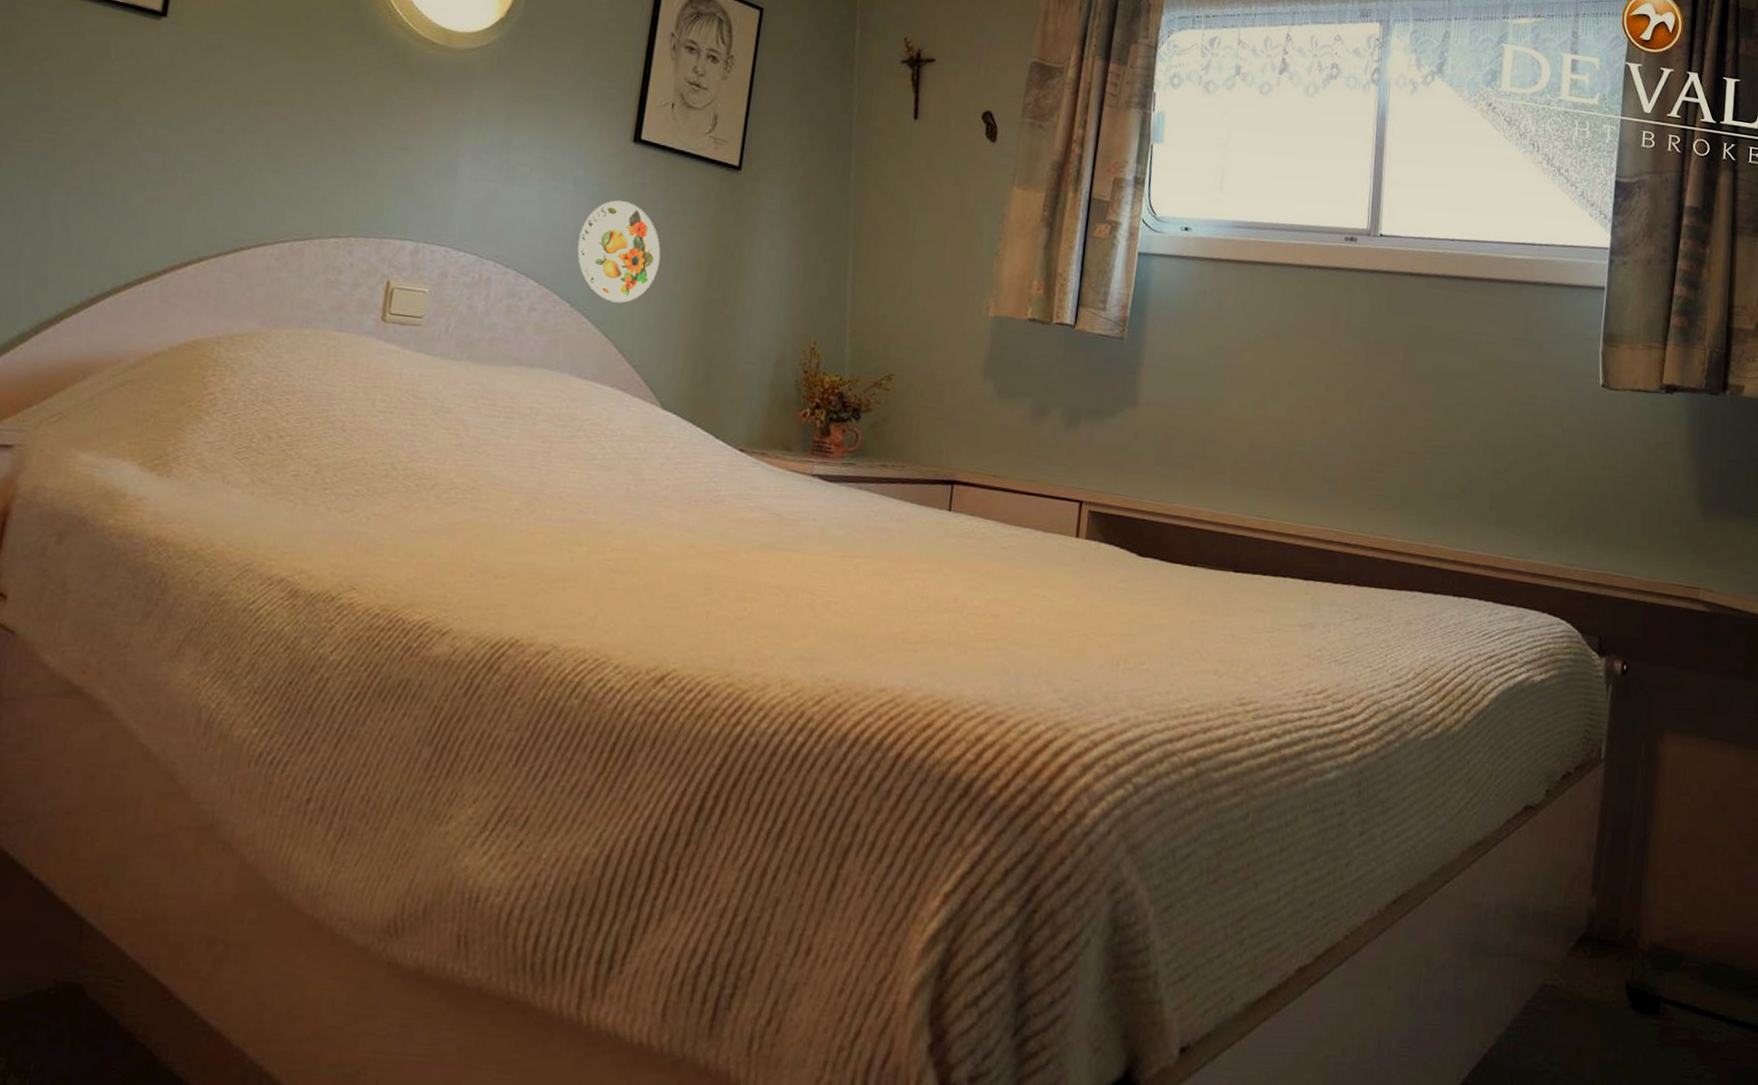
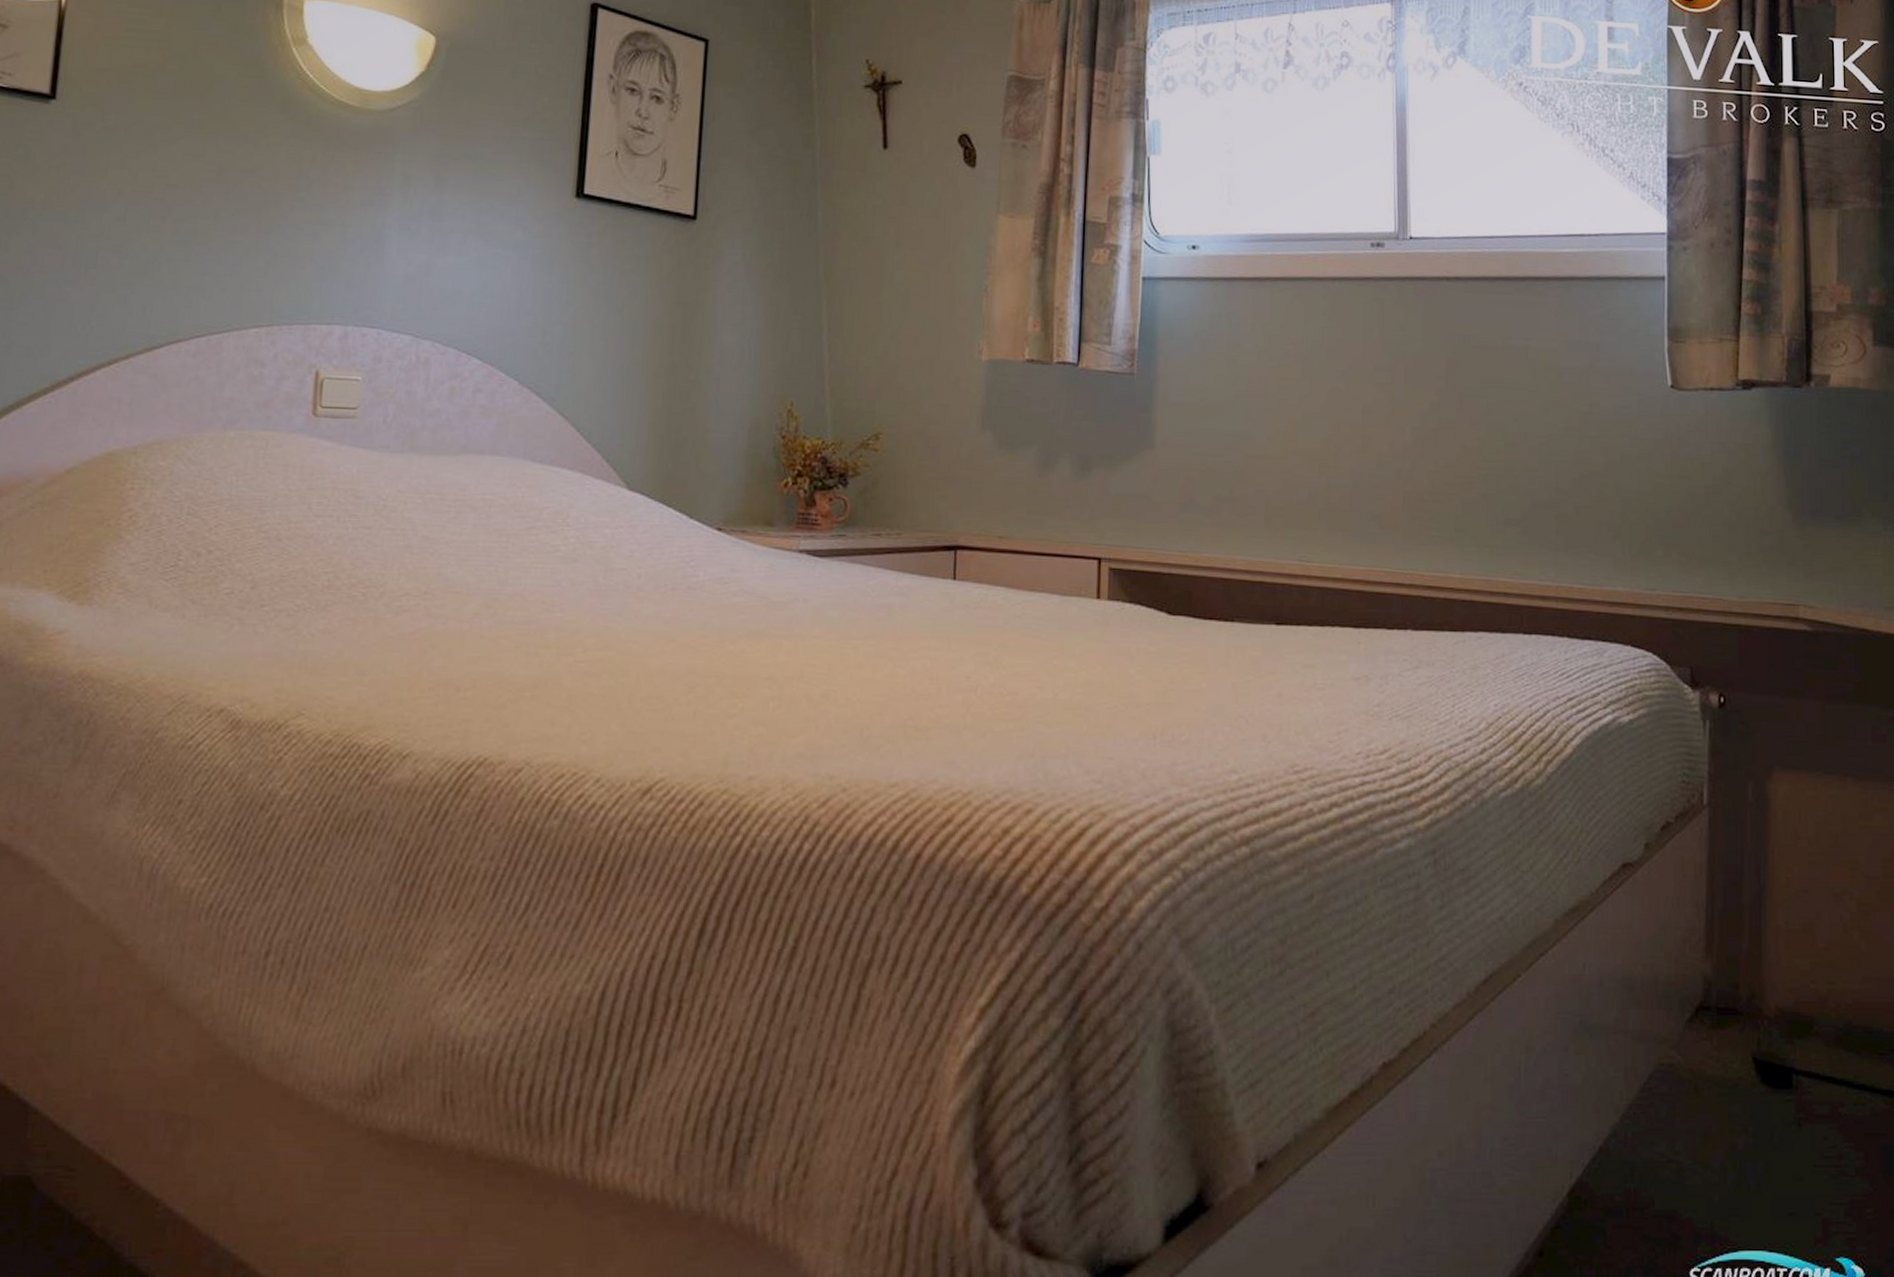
decorative plate: present [577,200,661,303] -> none [522,263,615,376]

